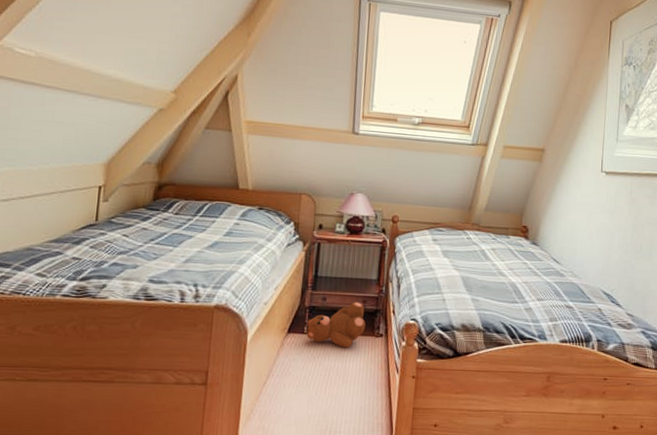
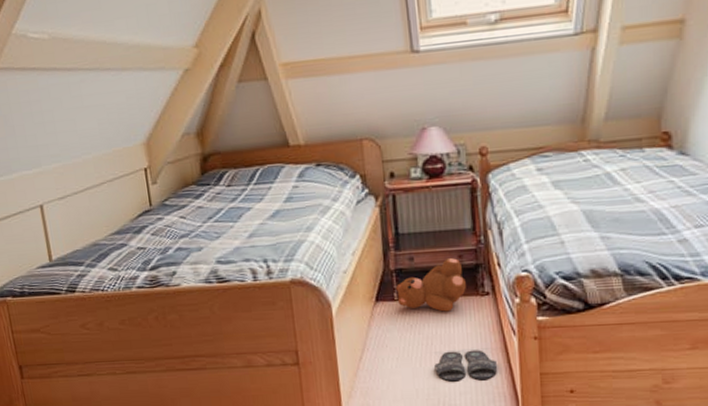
slippers: none [328,383,381,411] -> present [434,350,498,382]

